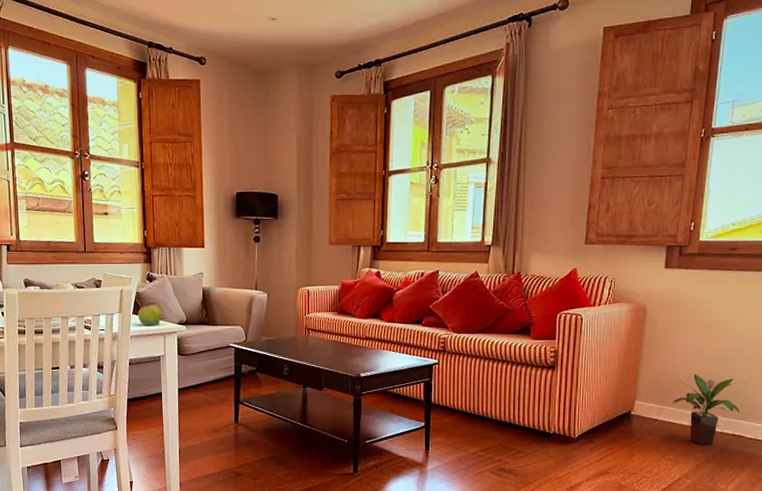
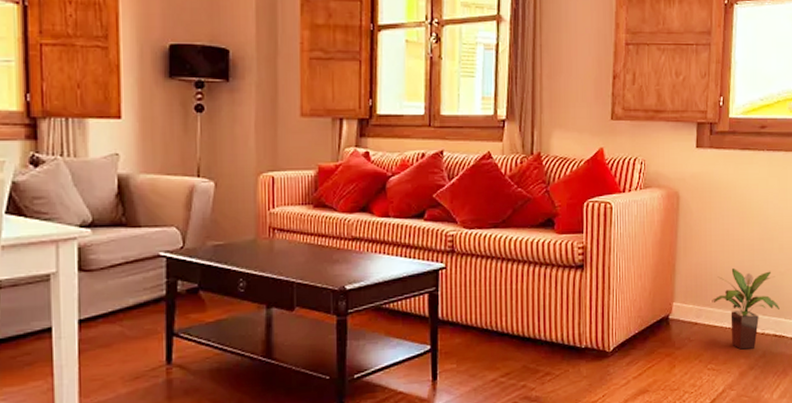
fruit: present [138,305,162,326] -> none [14,199,54,231]

